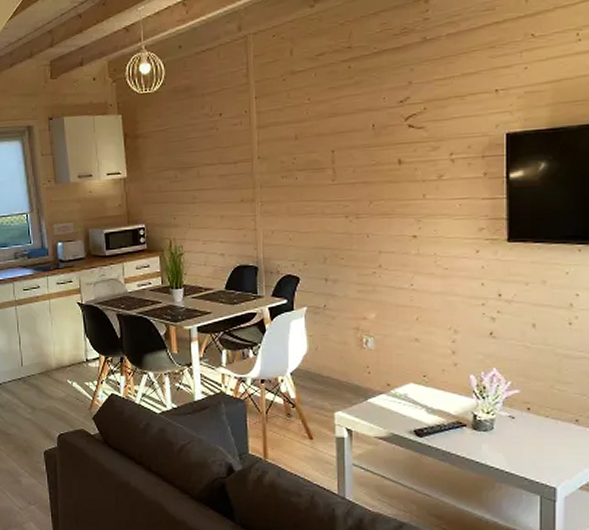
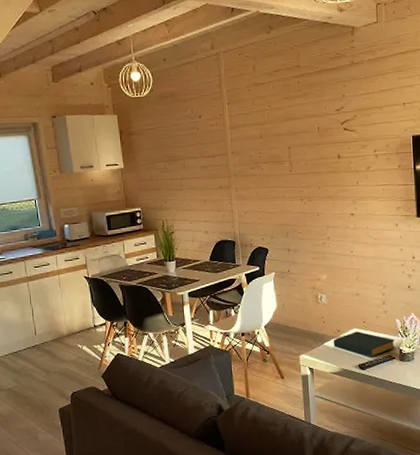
hardback book: none [380,387,467,422] -> present [333,331,395,357]

